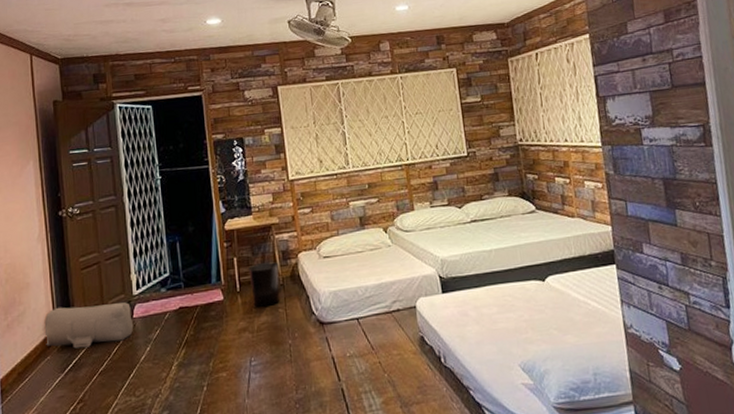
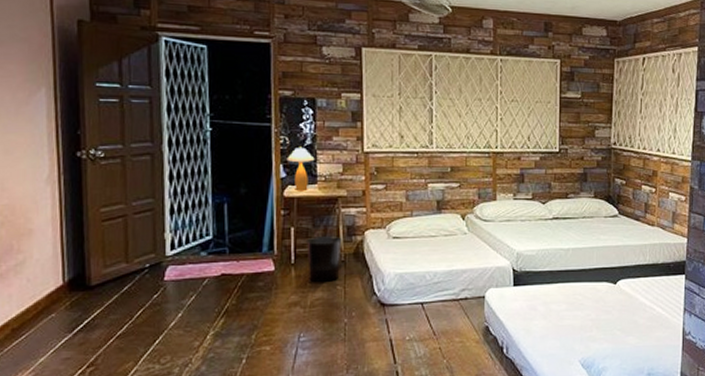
duffel bag: present [45,302,133,349] -> none [50,260,163,308]
table lamp: none [224,181,248,224] -> present [286,145,315,192]

